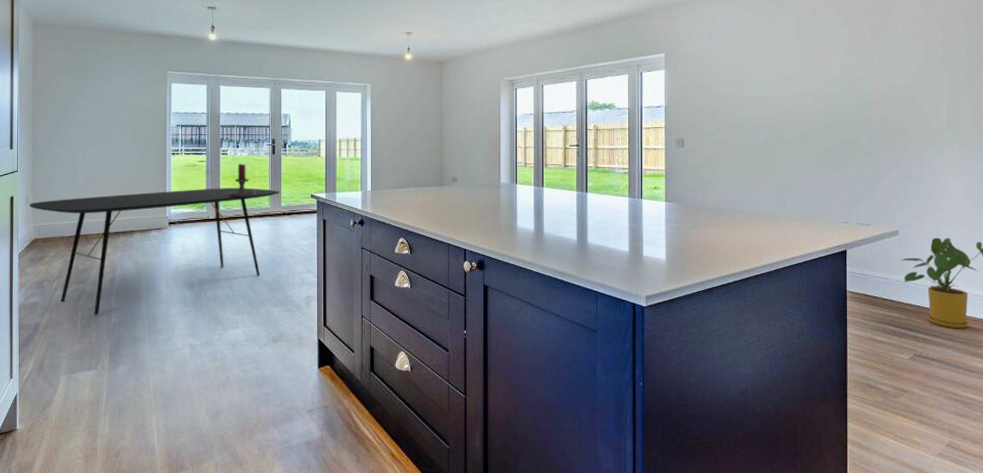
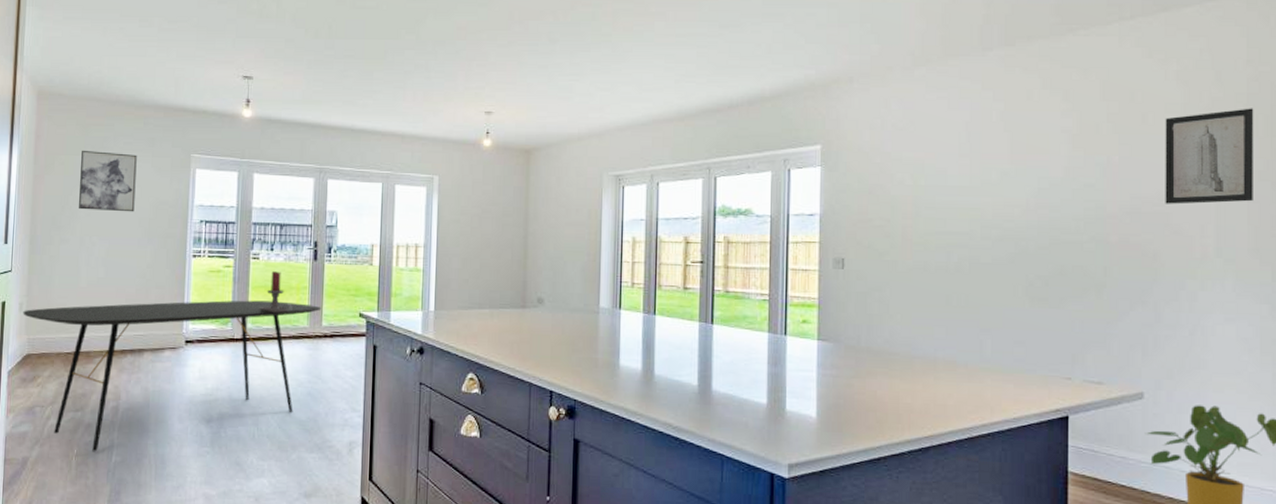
wall art: none [73,70,121,120] -> present [79,150,137,212]
wall art: none [911,19,973,92] -> present [1165,108,1254,205]

